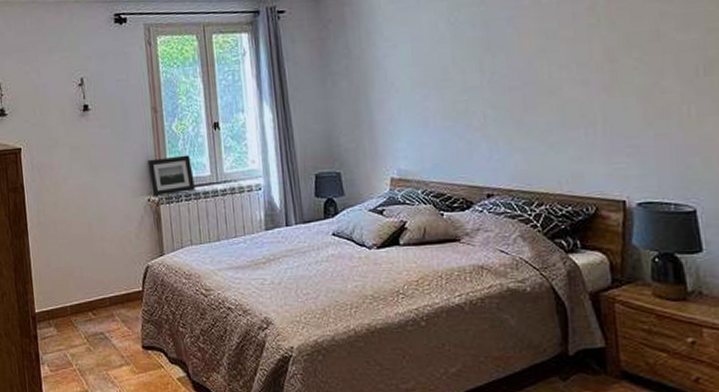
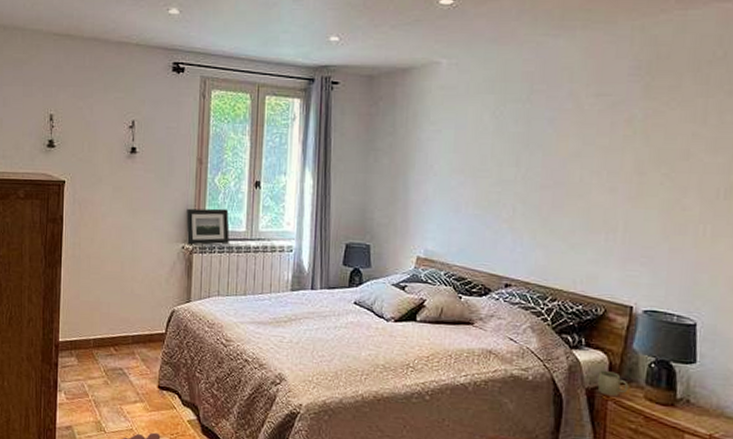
mug: none [600,272,635,299] -> present [597,371,629,397]

